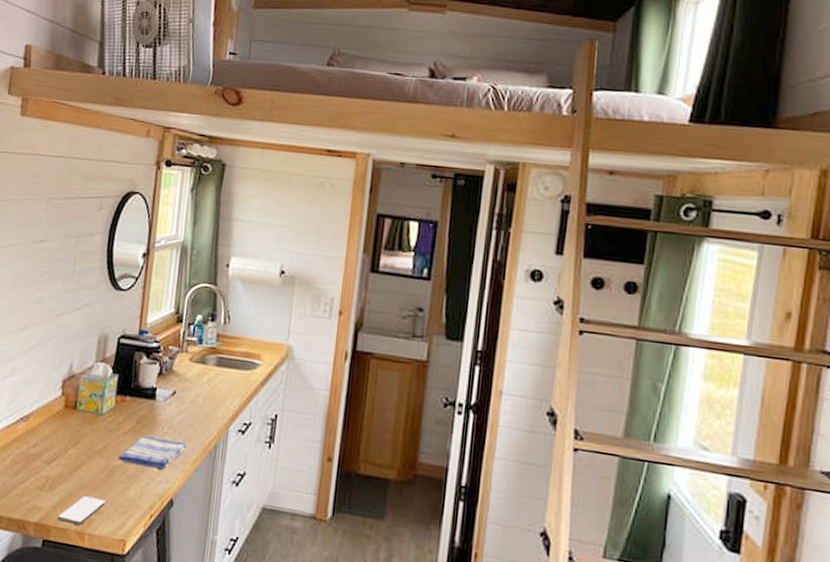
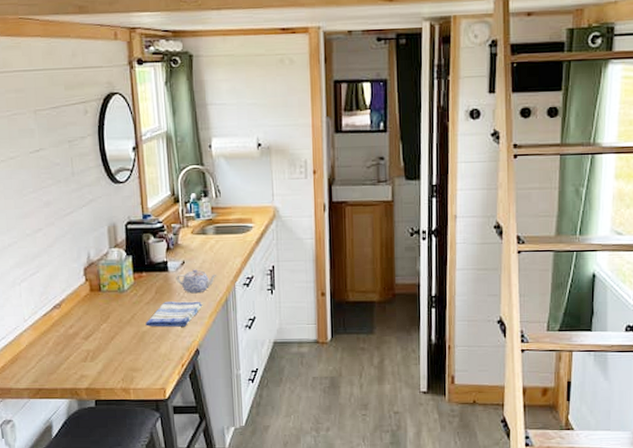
smartphone: present [57,496,107,525] -> none [103,359,143,383]
teapot: none [162,402,210,433] -> present [176,269,217,294]

